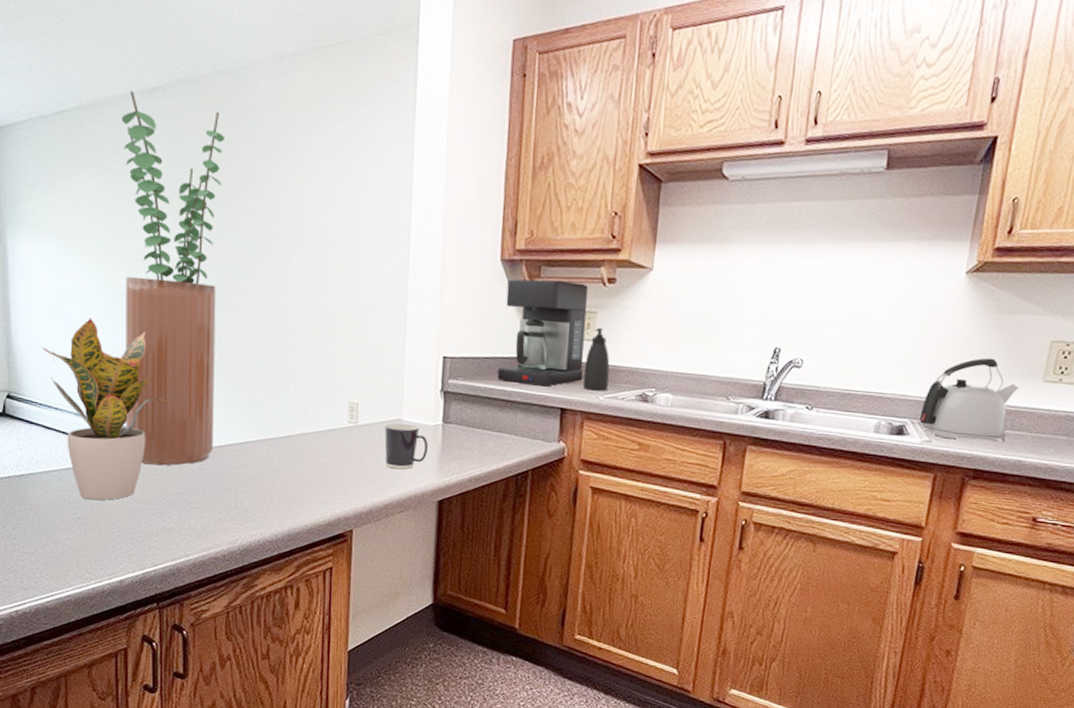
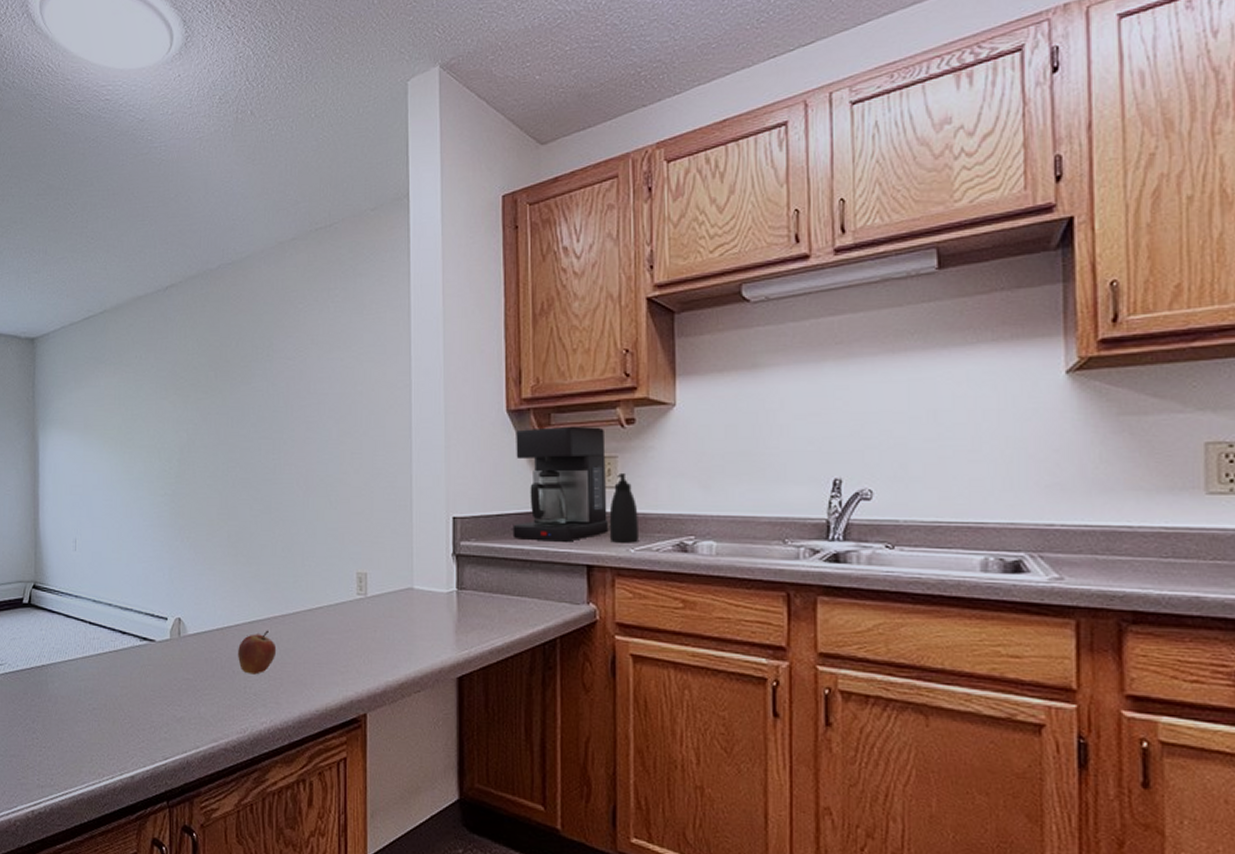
potted plant: present [42,318,170,501] -> none [65,504,181,690]
vase: present [122,91,226,466] -> none [139,291,232,650]
fruit: none [229,451,268,492] -> present [238,630,277,675]
mug: present [384,423,429,470] -> none [396,593,443,644]
kettle: present [919,358,1019,442] -> none [1040,470,1173,574]

